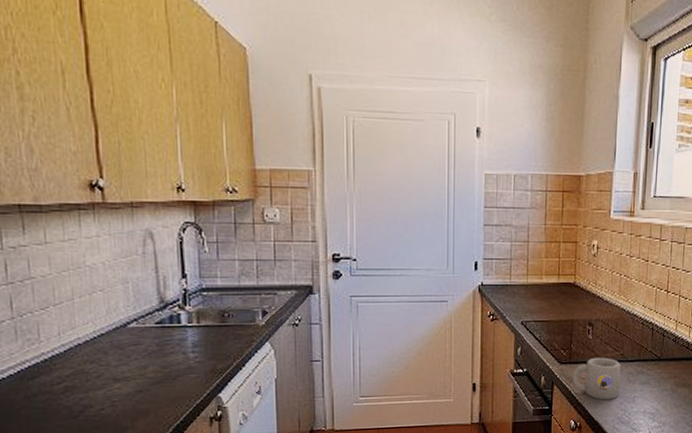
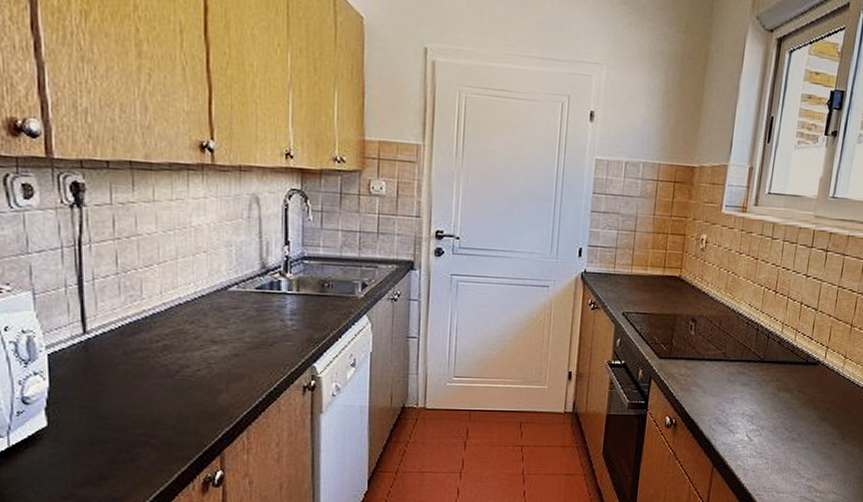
mug: present [572,357,621,399] -> none [670,354,722,398]

